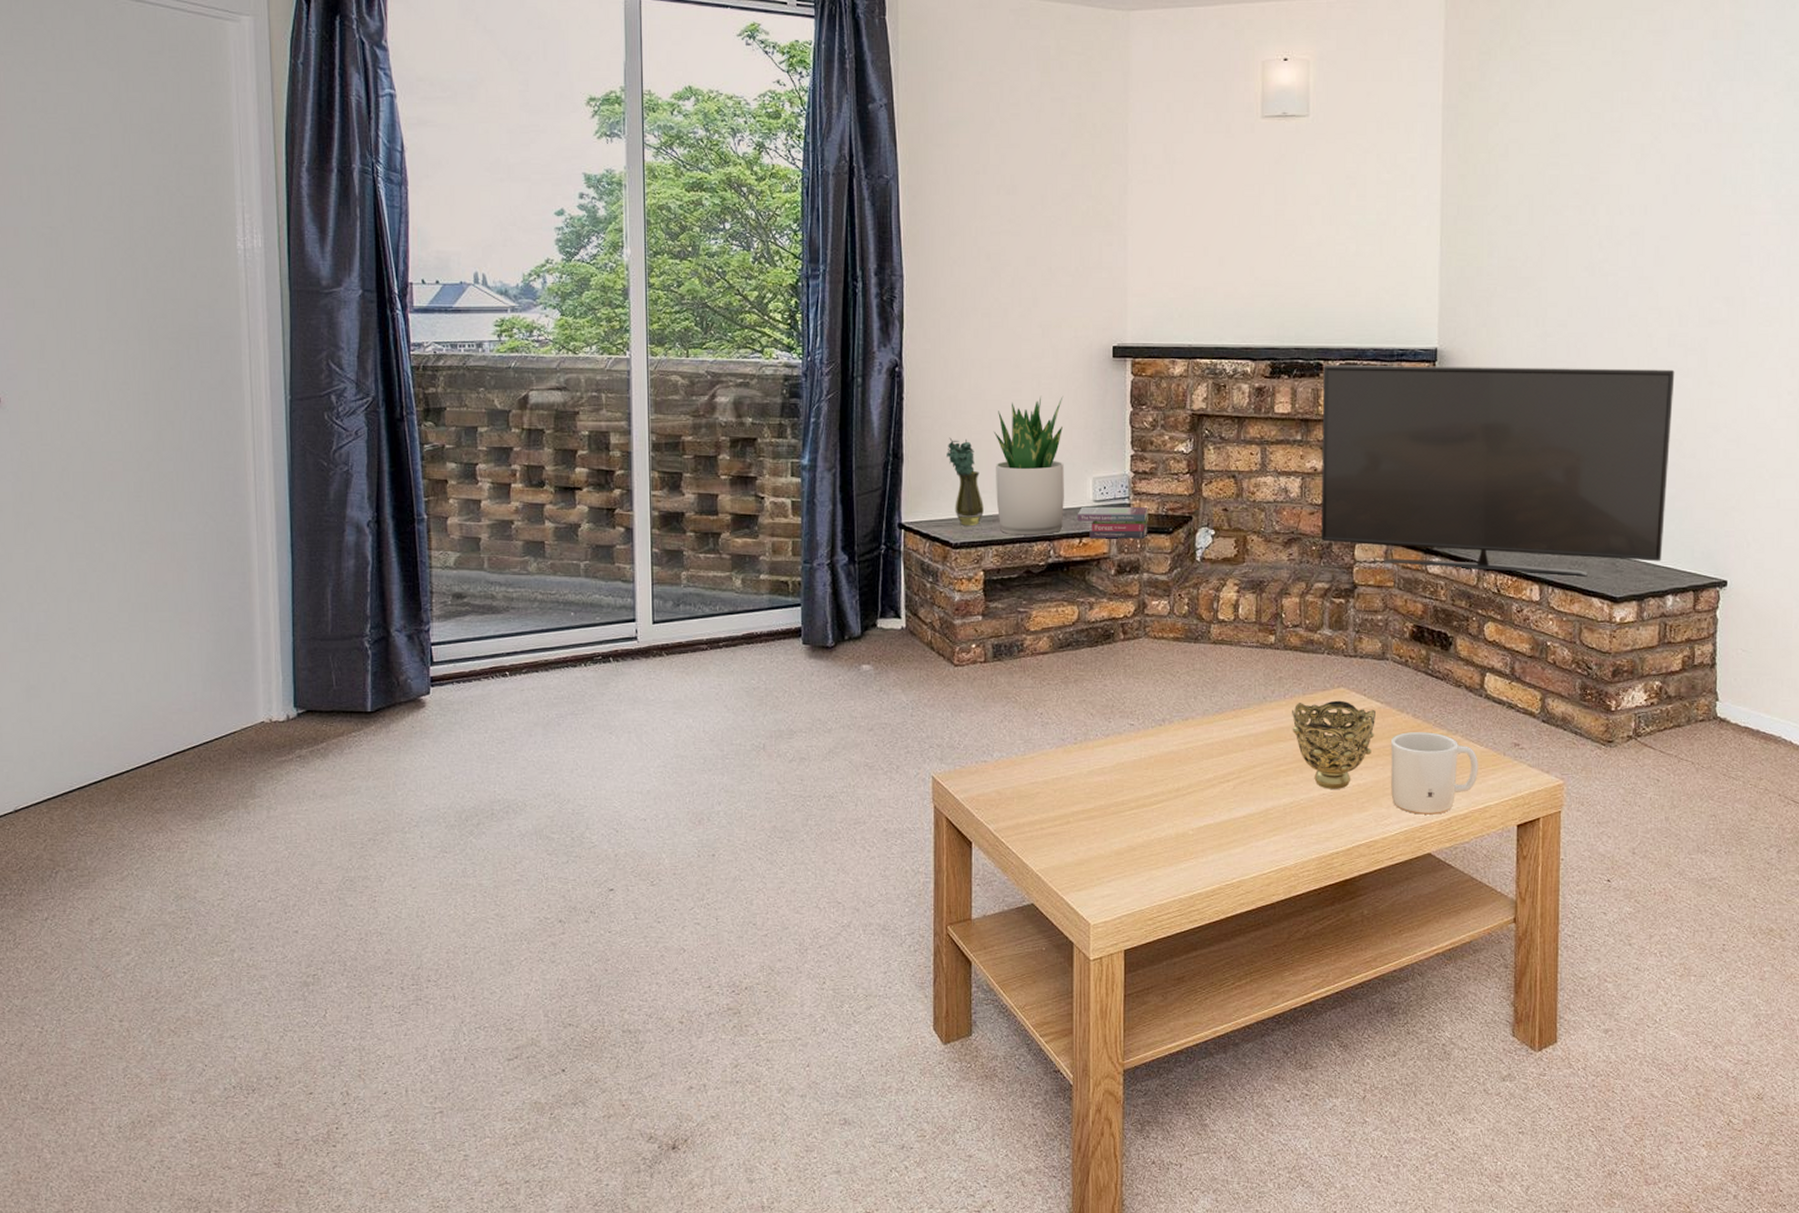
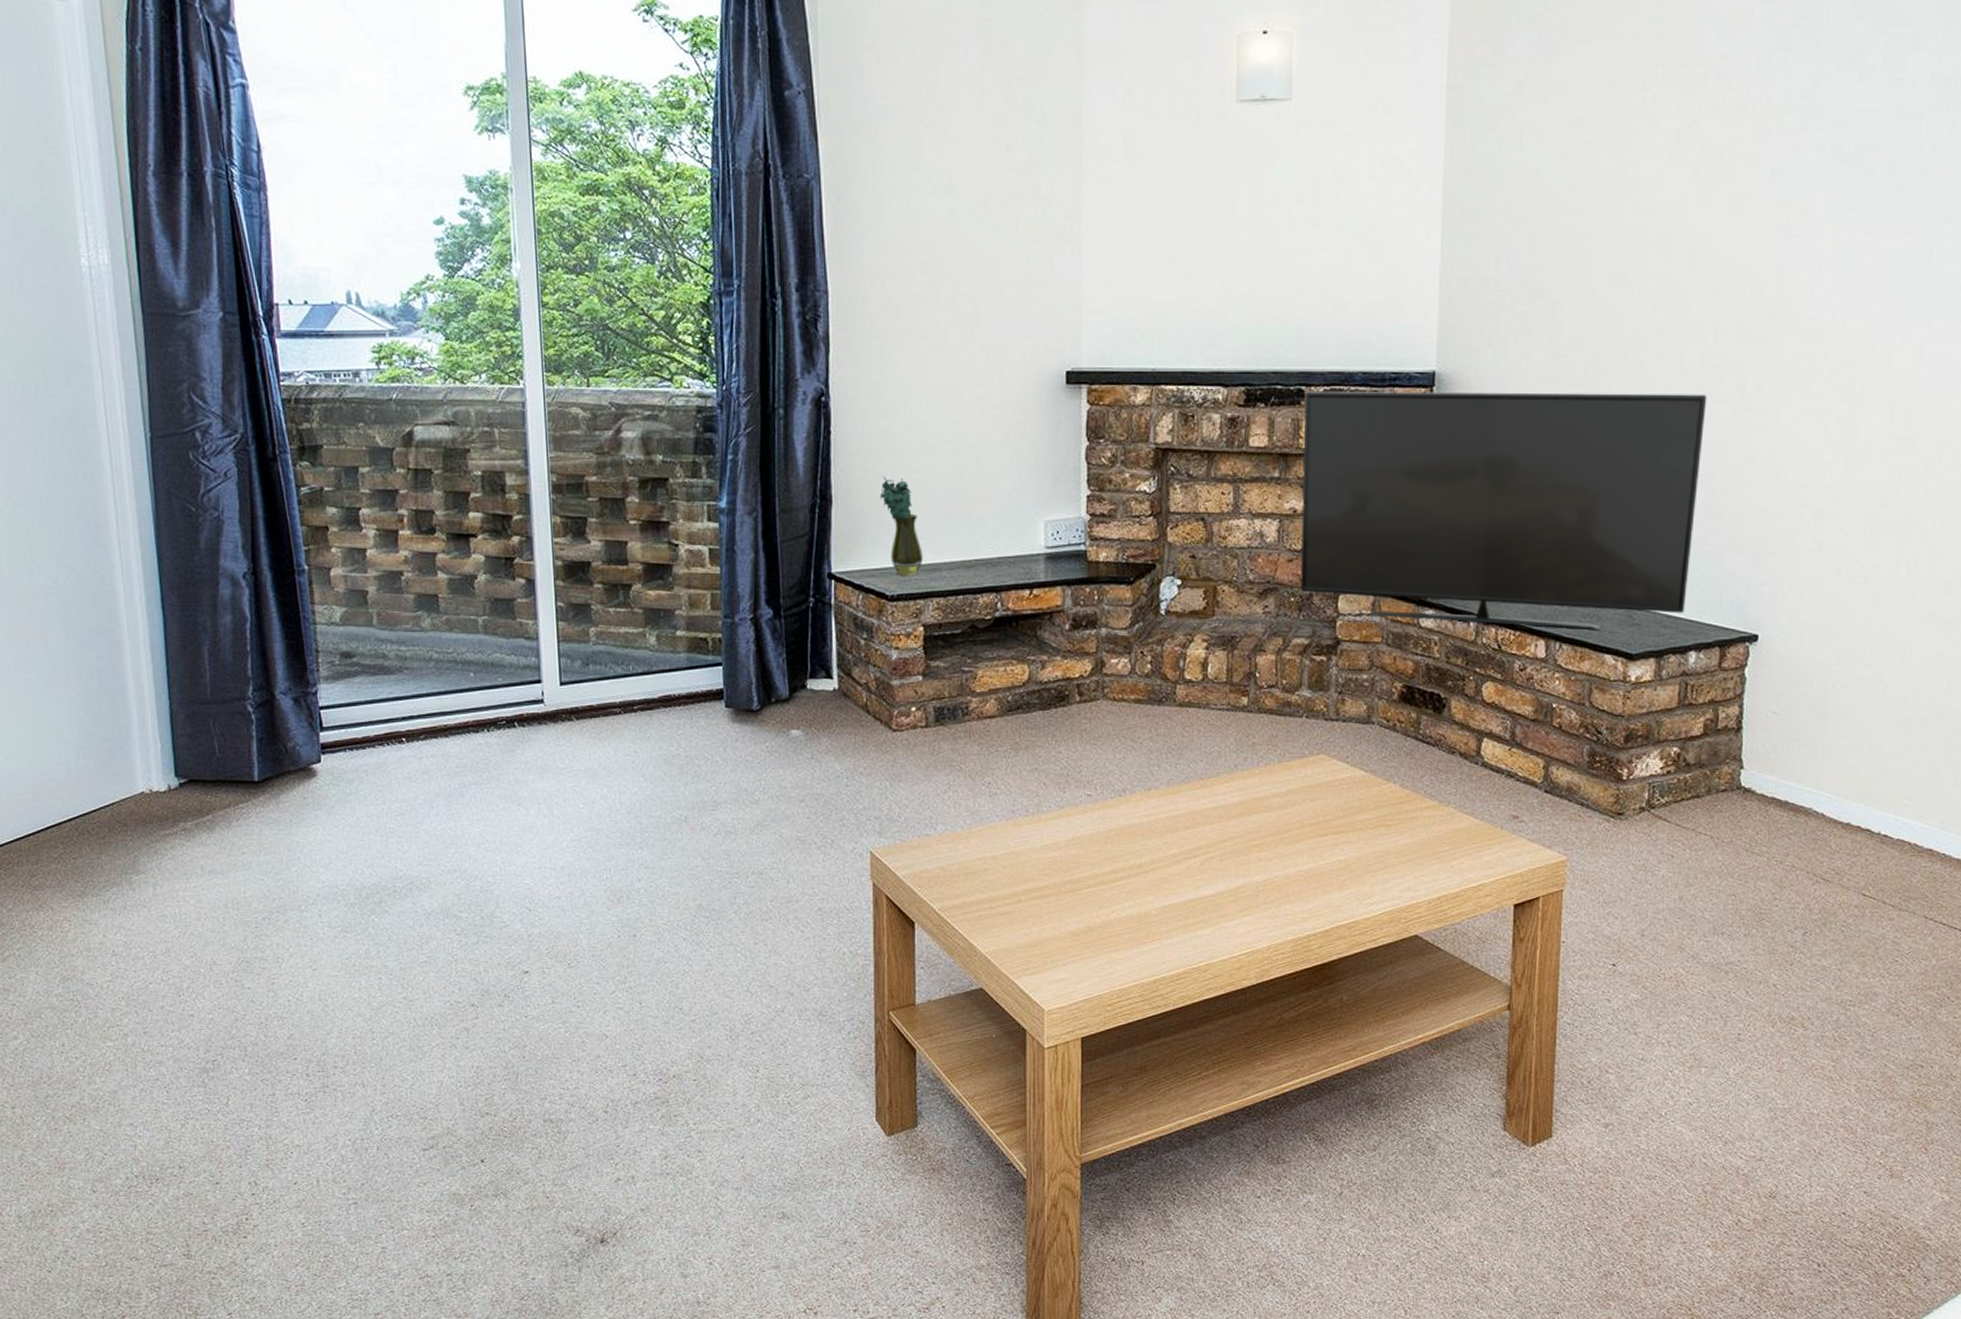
planter: present [993,395,1064,535] -> none [932,428,1012,586]
books: present [1077,506,1148,539] -> none [1026,553,1107,590]
decorative bowl: present [1292,700,1375,789] -> none [1266,768,1359,865]
mug: present [1390,732,1478,815] -> none [1374,803,1472,893]

